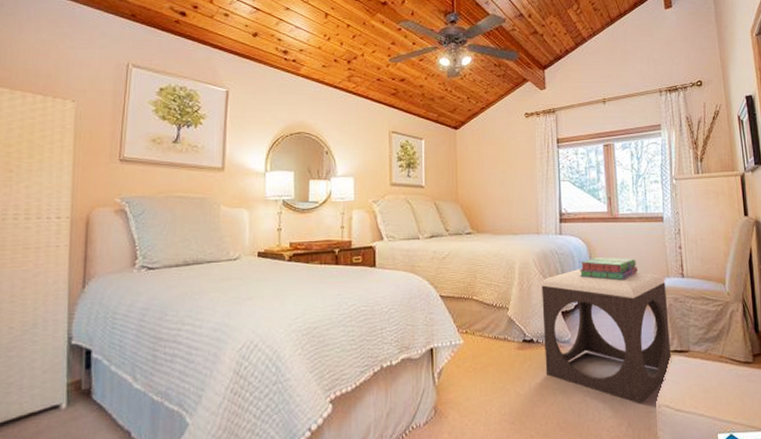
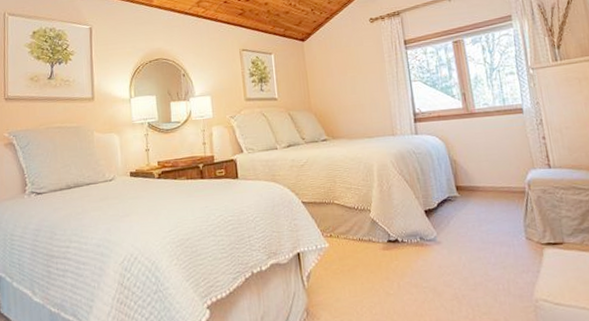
footstool: present [542,268,672,404] -> none [401,166,546,300]
stack of books: present [579,256,638,281] -> none [438,152,501,176]

